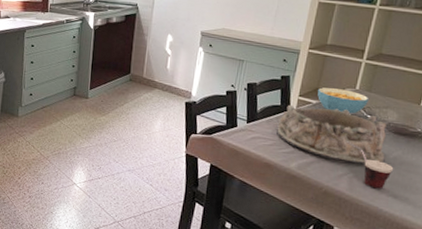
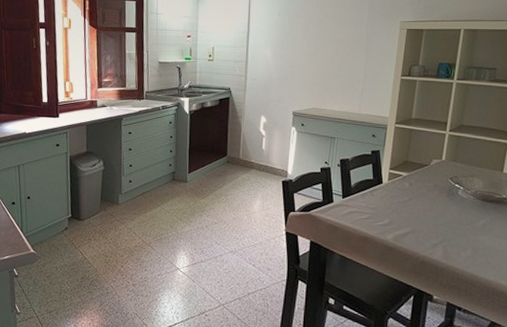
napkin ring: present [277,104,387,165] -> none [371,178,475,232]
cereal bowl: present [318,87,369,115] -> none [407,160,456,185]
cup: present [346,141,394,189] -> none [437,211,485,256]

